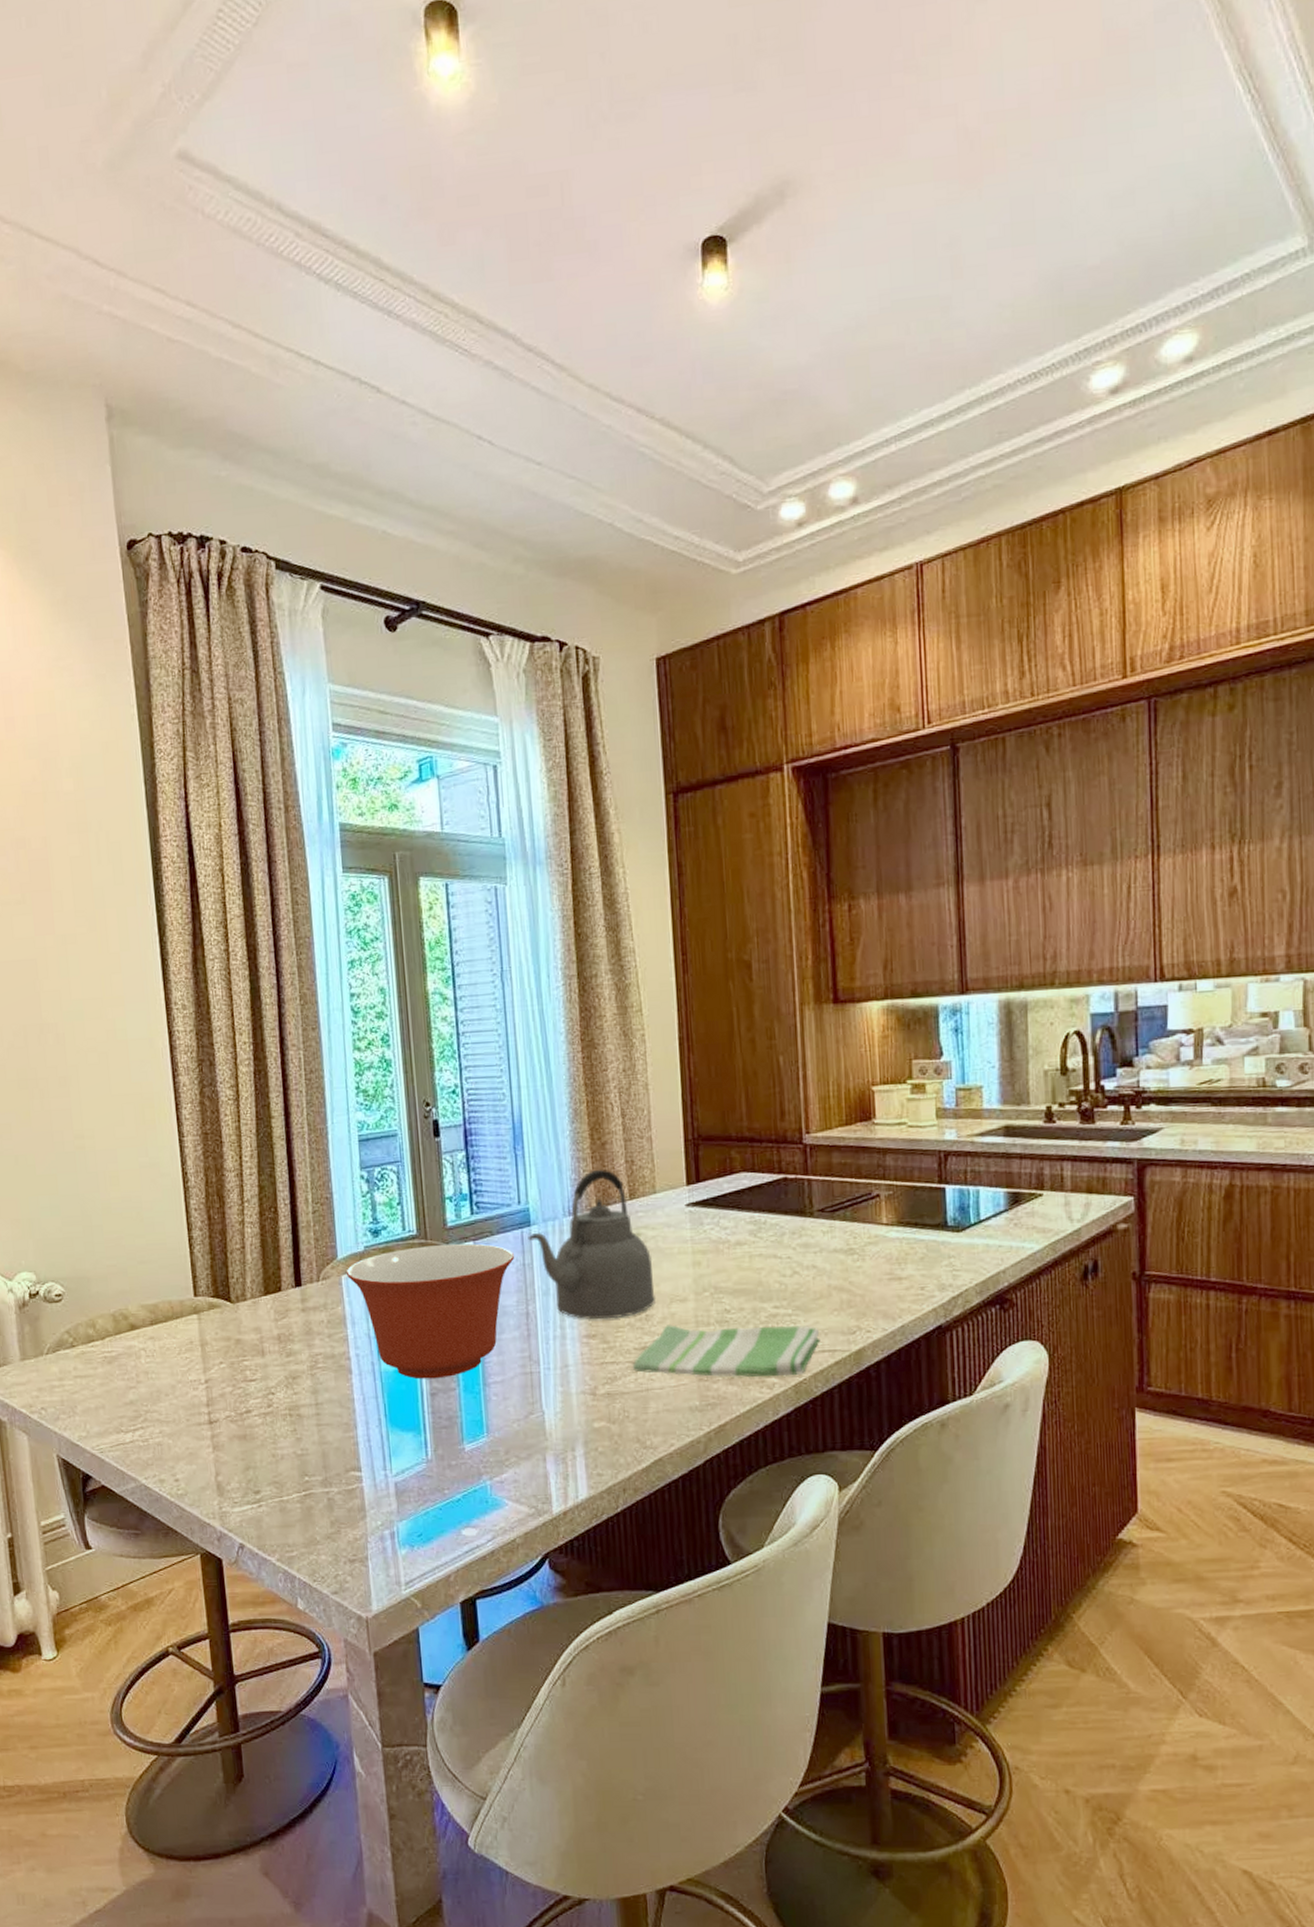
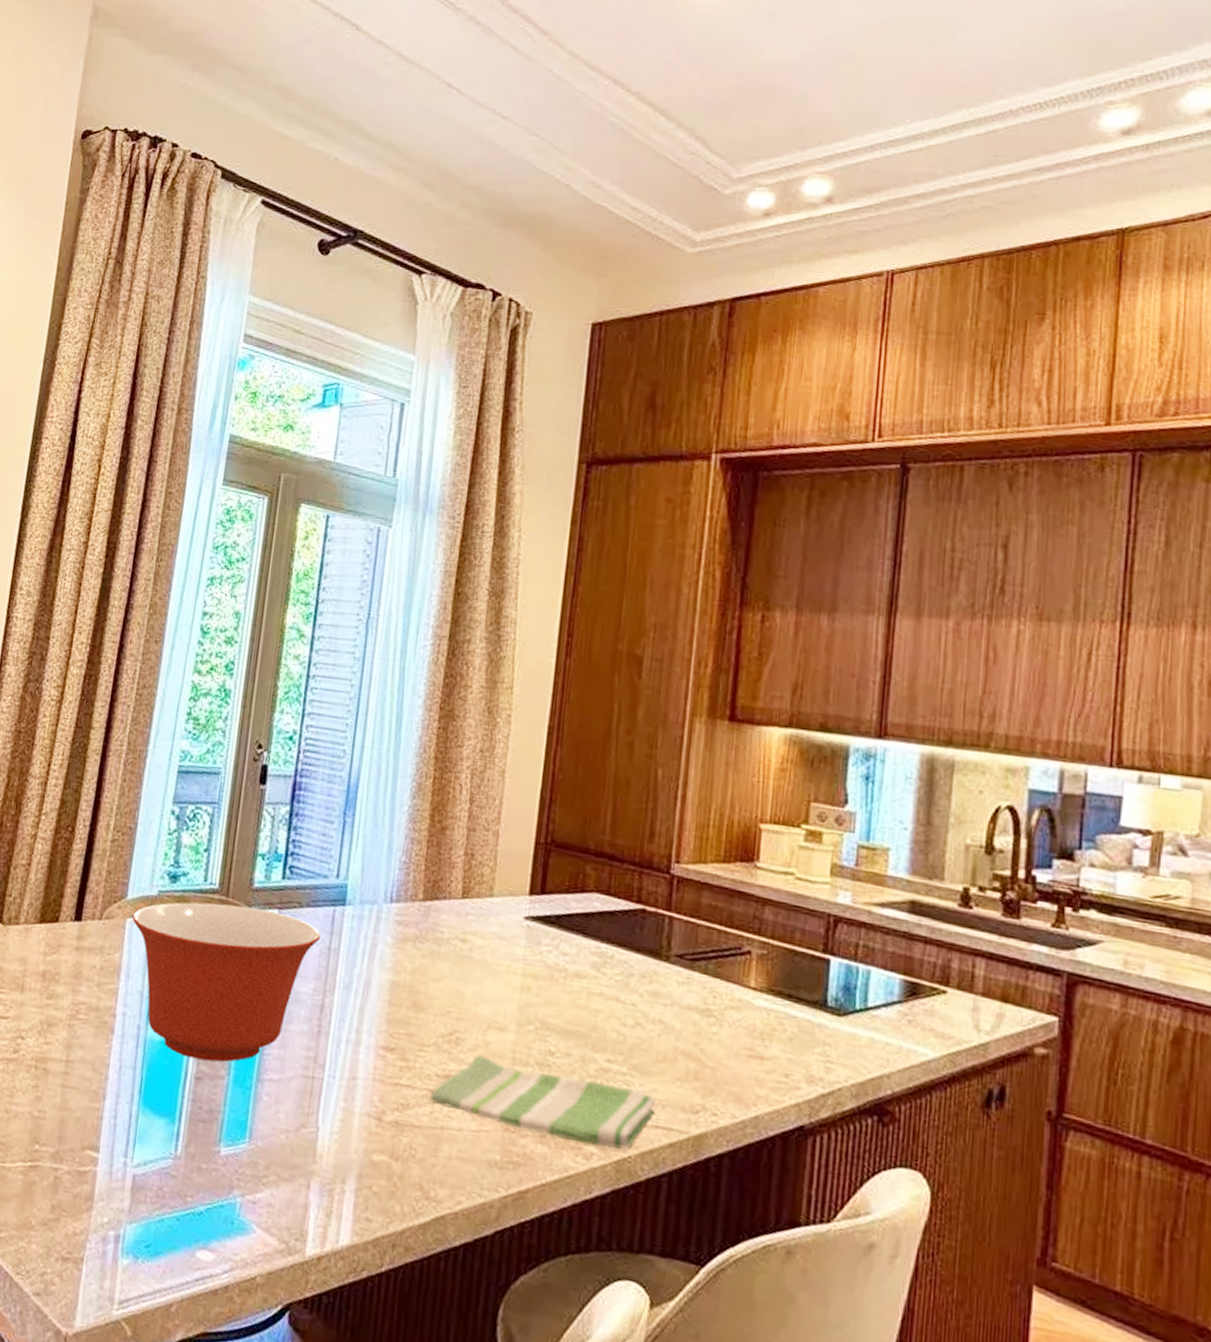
kettle: present [527,1169,655,1320] -> none [339,855,475,1035]

